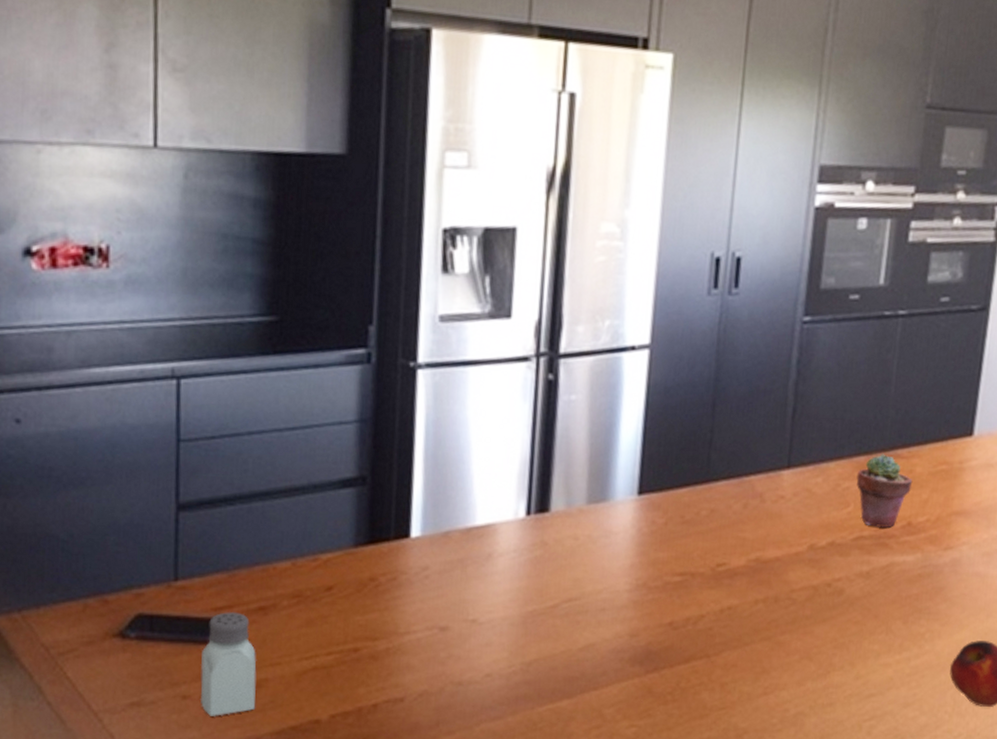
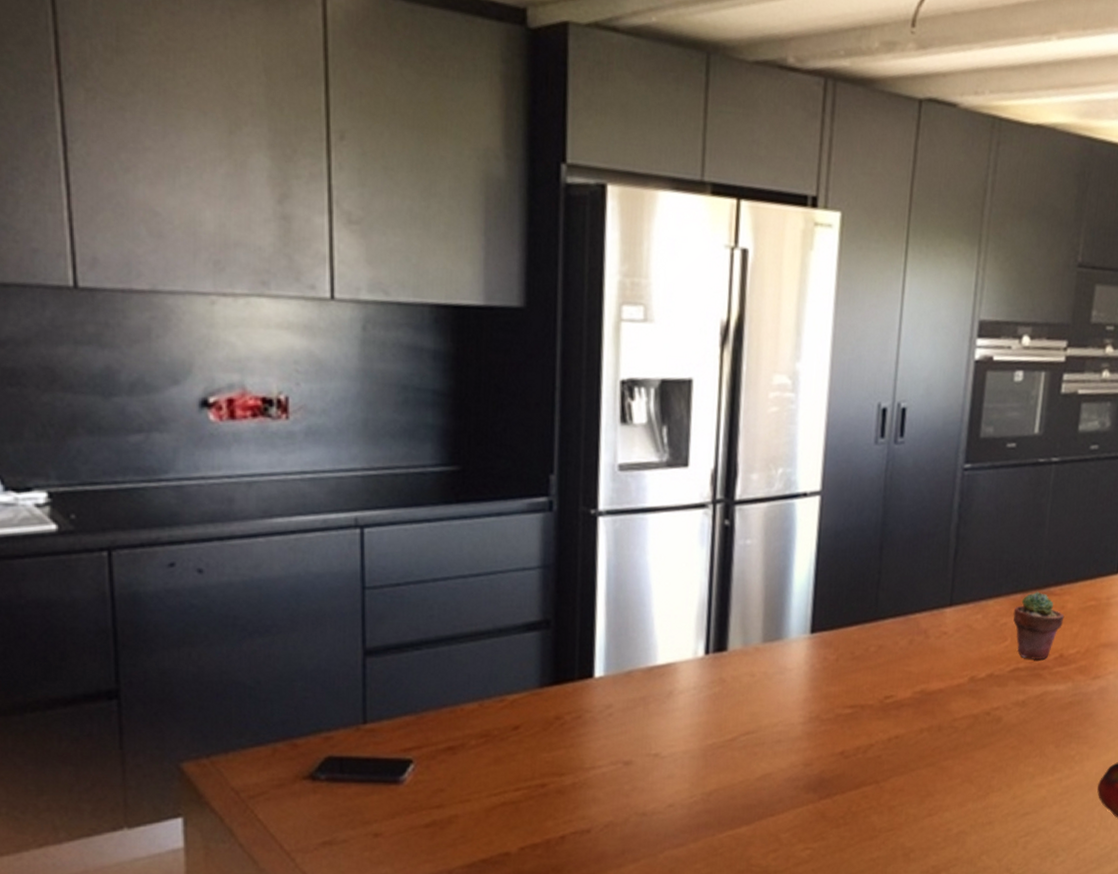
saltshaker: present [200,612,257,716] -> none [391,753,447,852]

